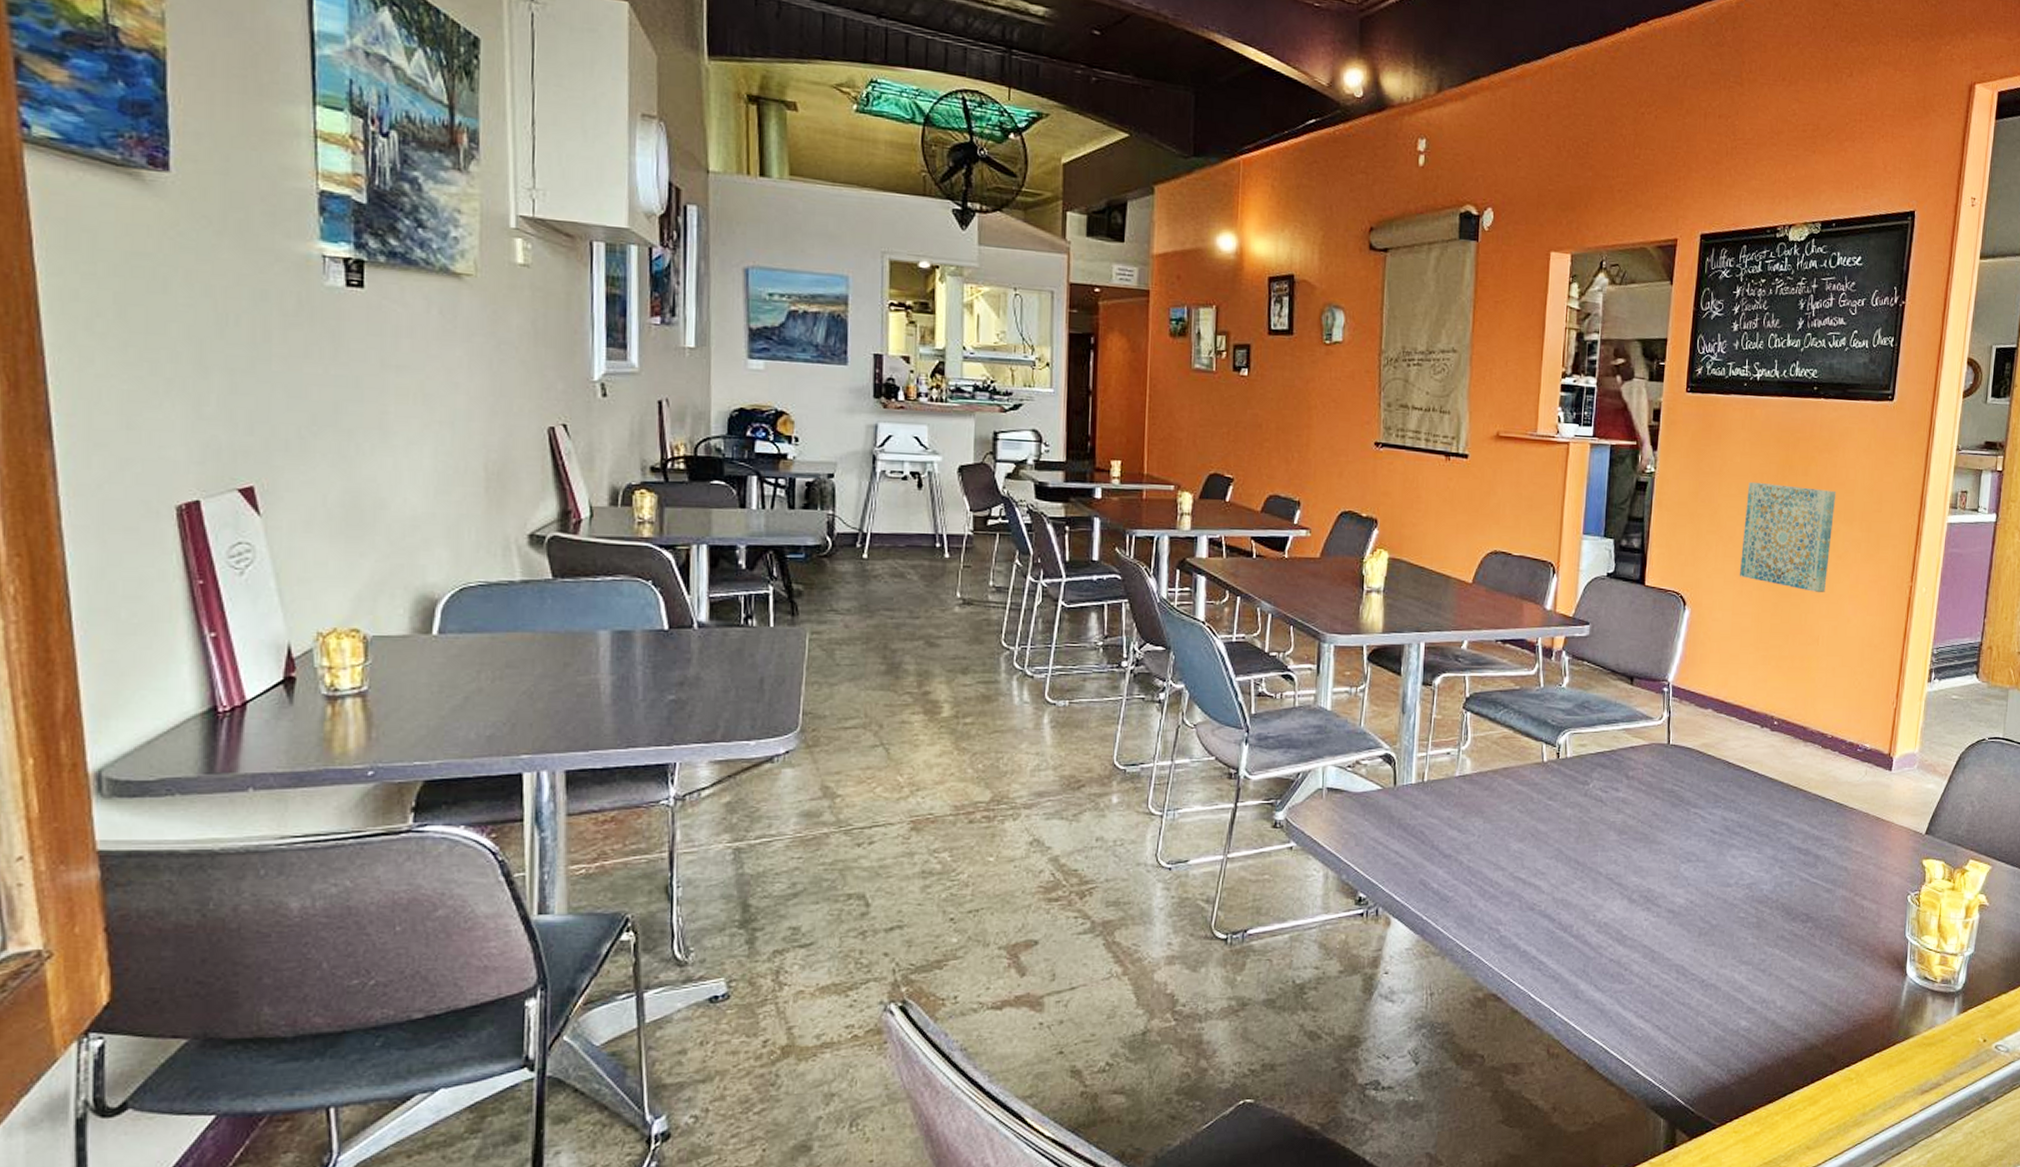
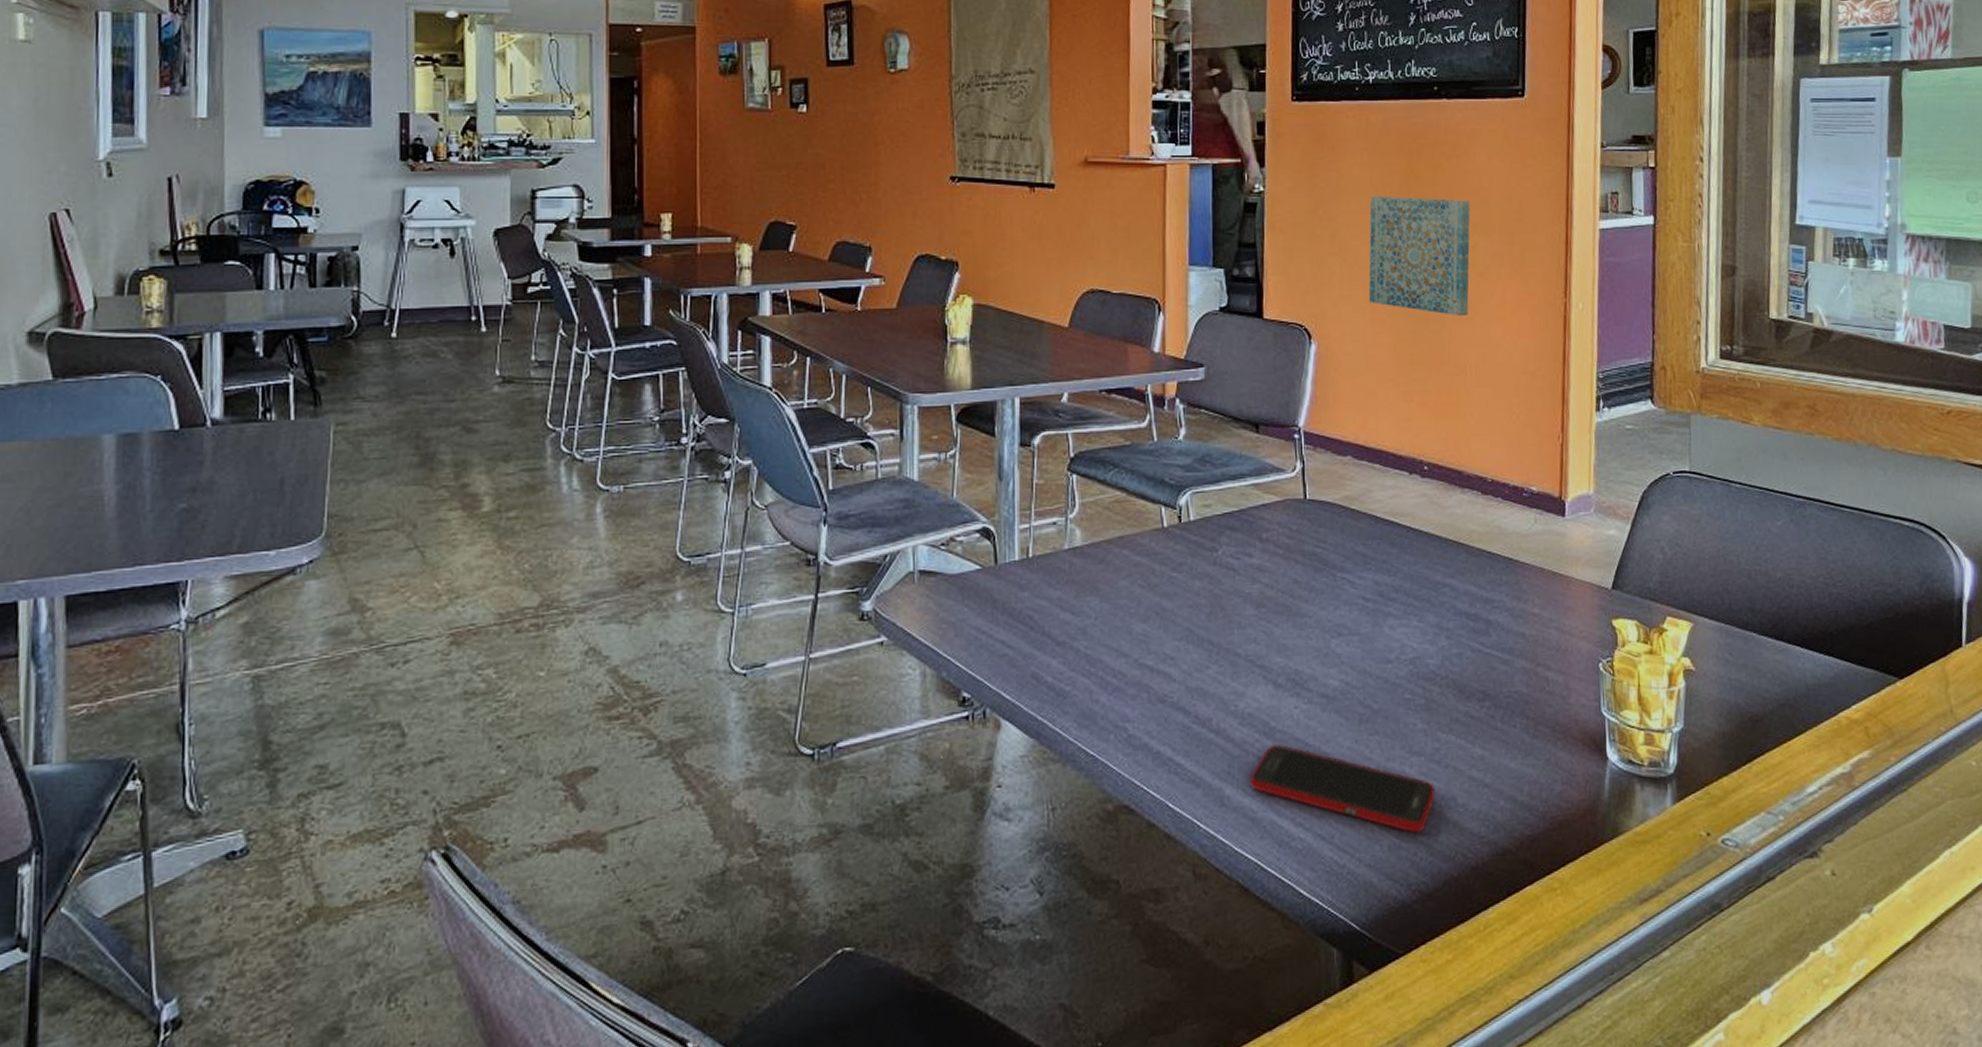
cell phone: none [1601,949,1759,1029] -> present [1249,744,1436,834]

